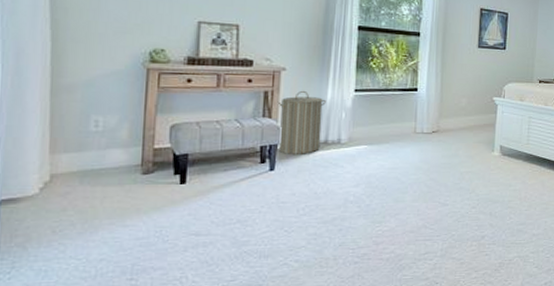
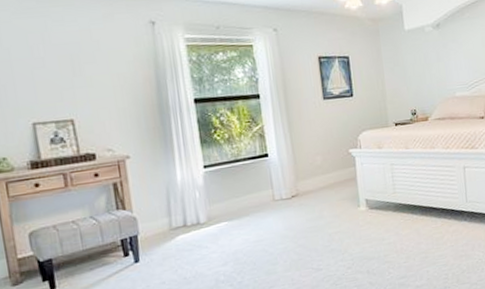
laundry hamper: present [277,90,326,154] -> none [128,175,181,244]

